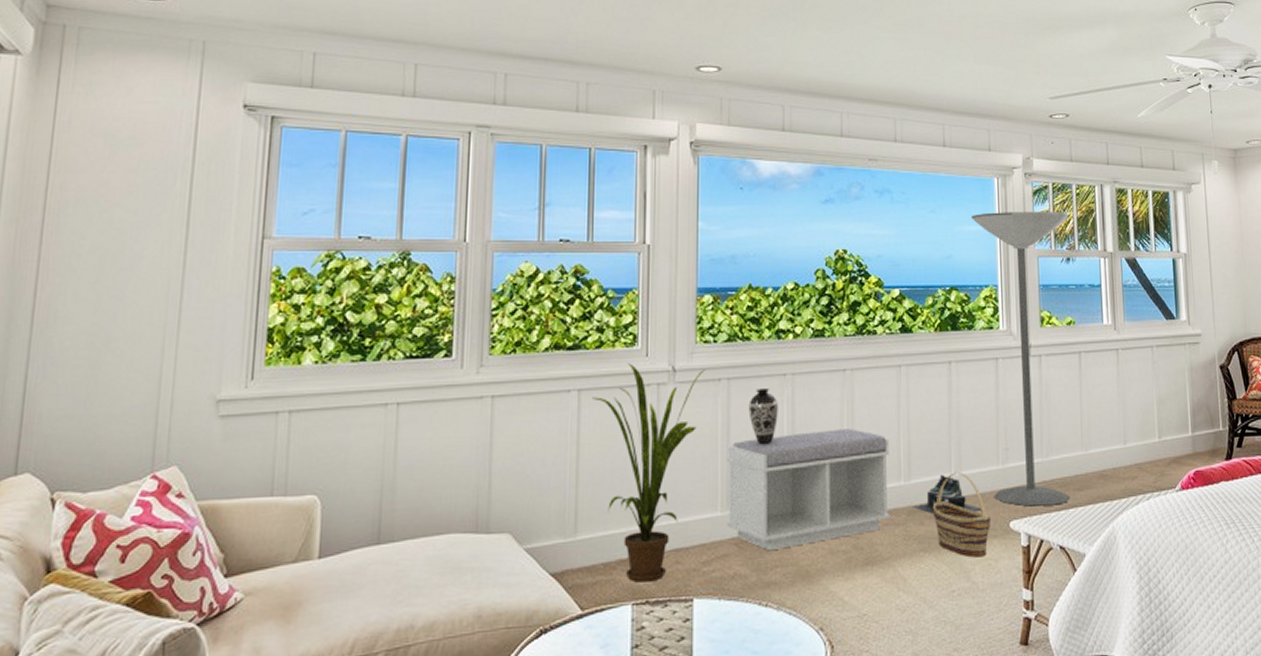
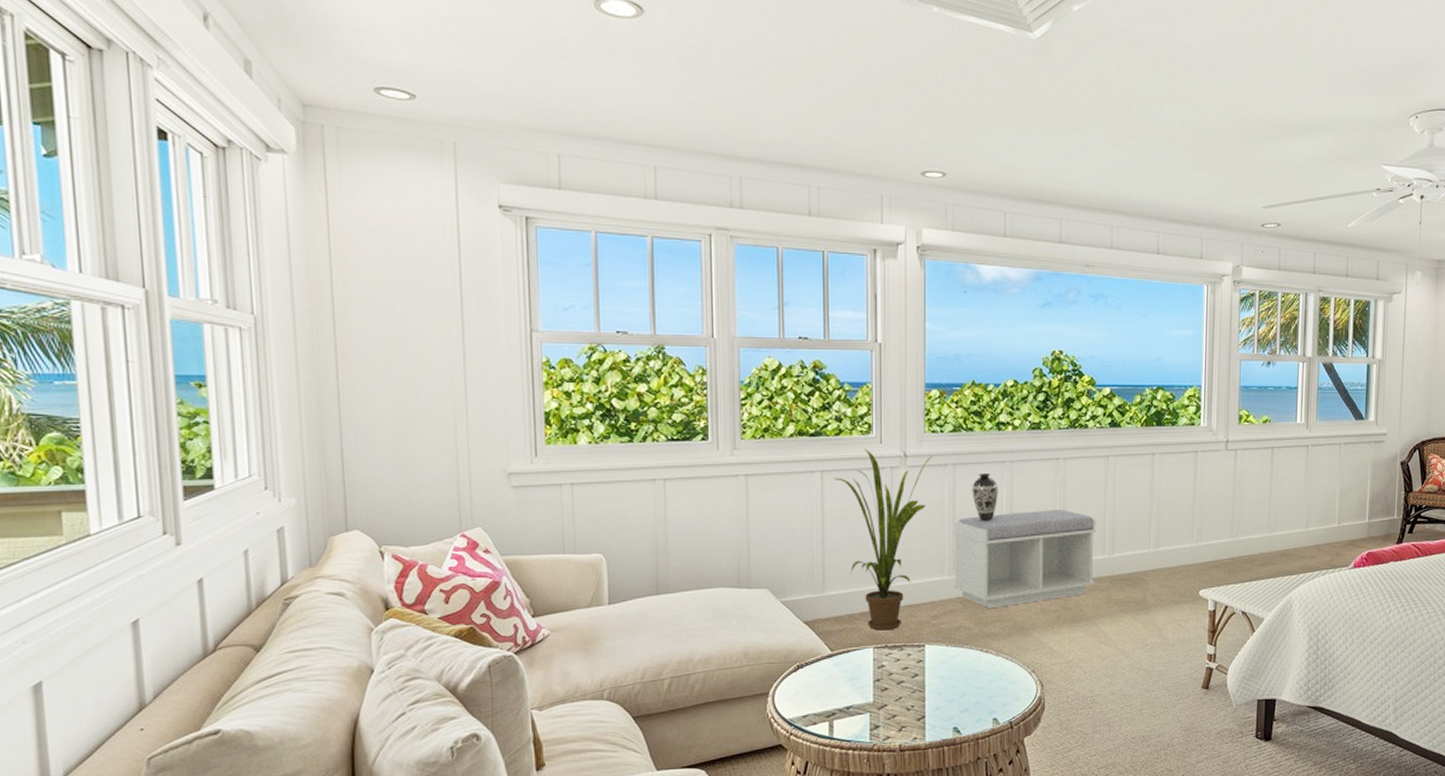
shoe: present [913,474,981,513] -> none [1115,550,1175,582]
basket: present [932,472,992,558] -> none [1132,548,1184,619]
floor lamp: present [970,211,1070,507] -> none [1179,317,1272,578]

